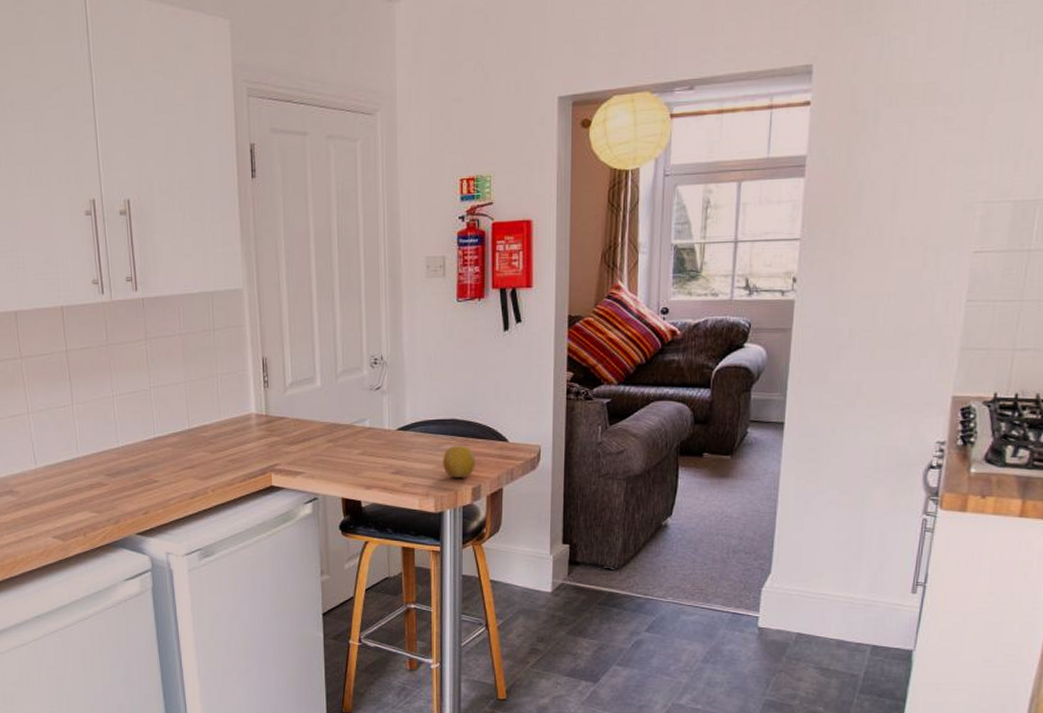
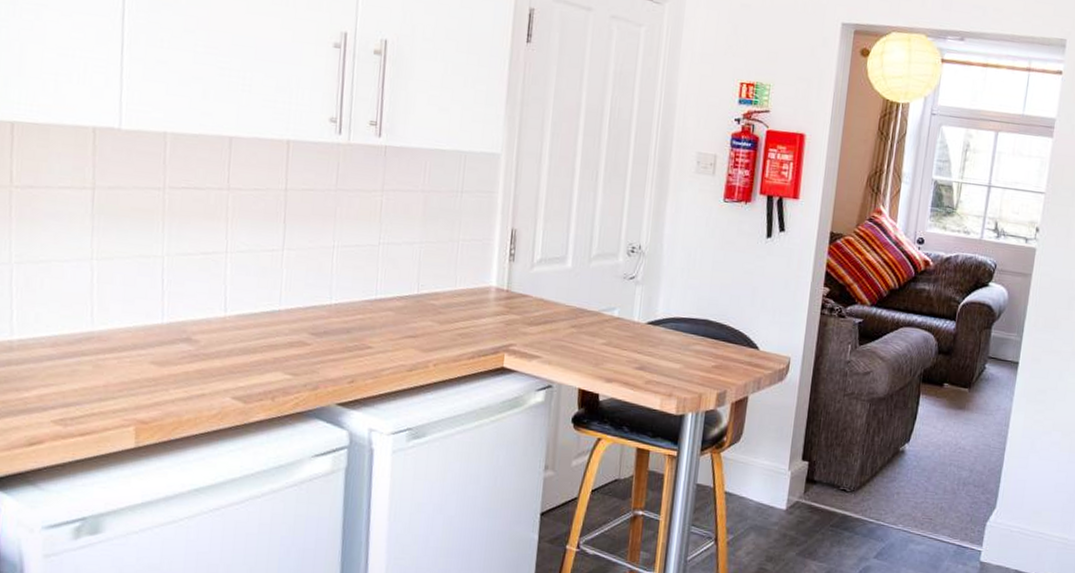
fruit: present [443,445,475,478] -> none [690,346,724,382]

